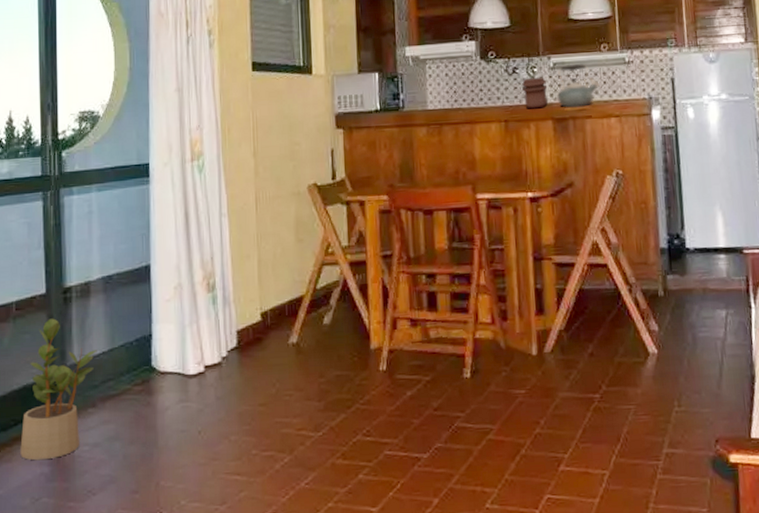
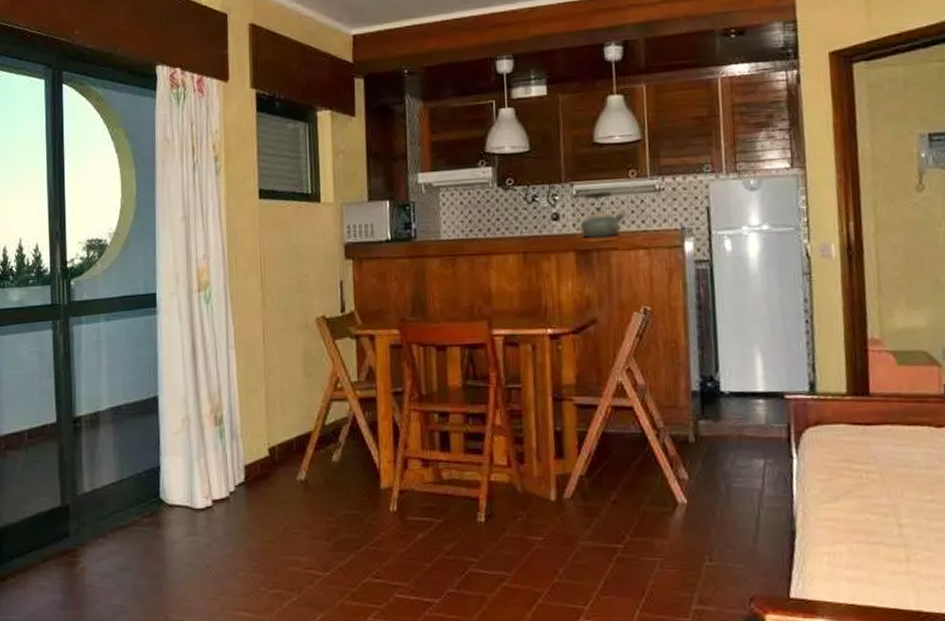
potted plant: present [20,318,97,461] -> none [34,447,107,588]
jar: present [522,77,548,110] -> none [542,205,570,241]

